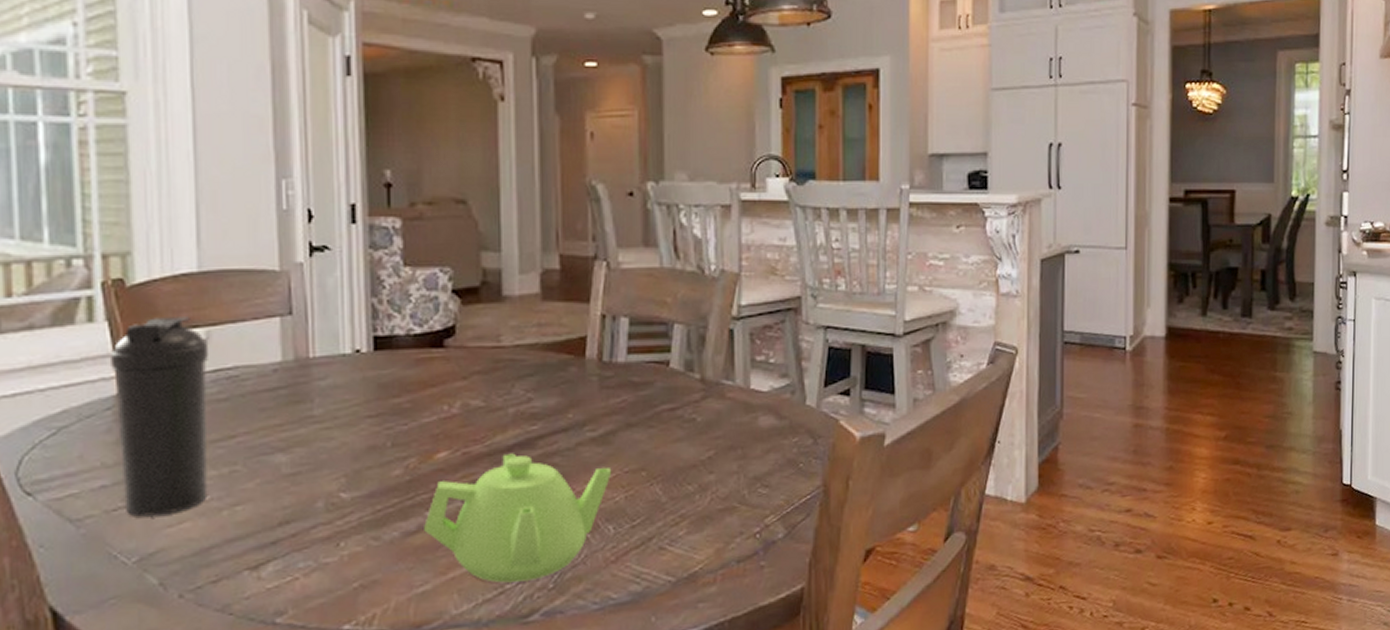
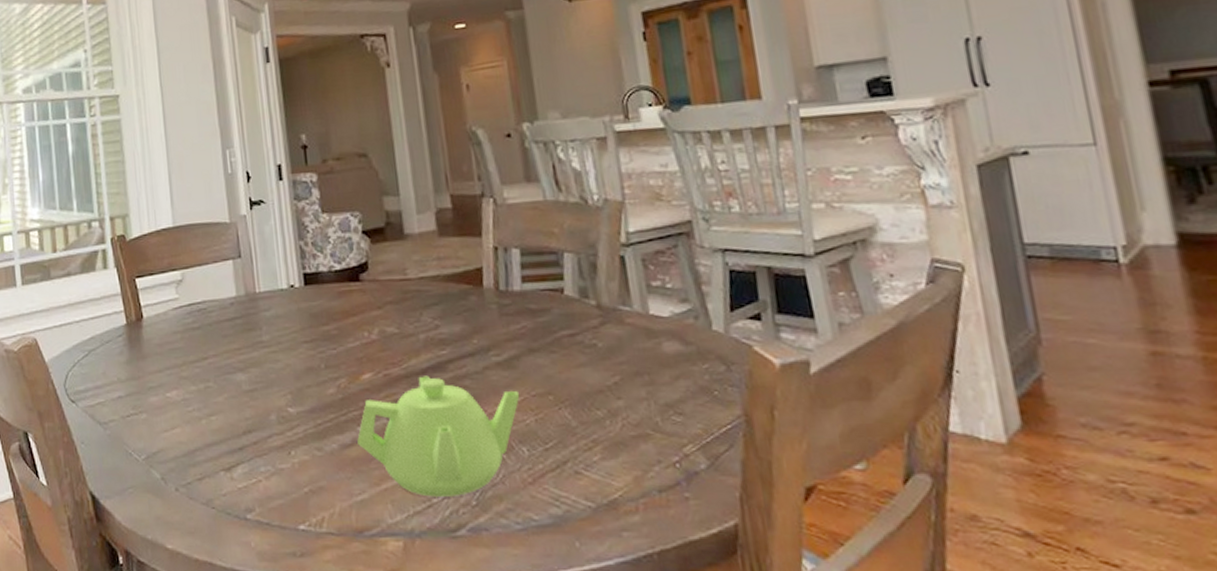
water bottle: present [109,316,210,517] -> none [118,262,191,422]

